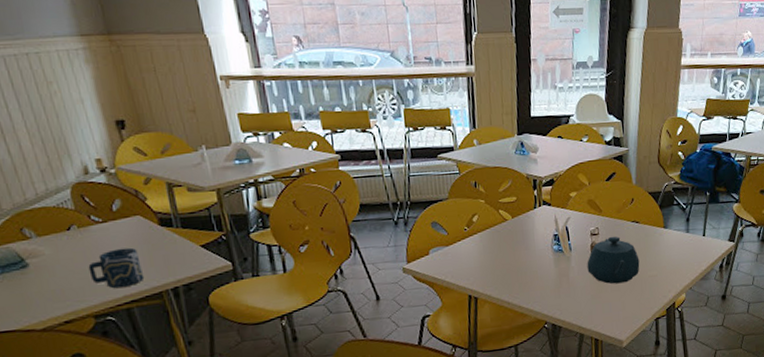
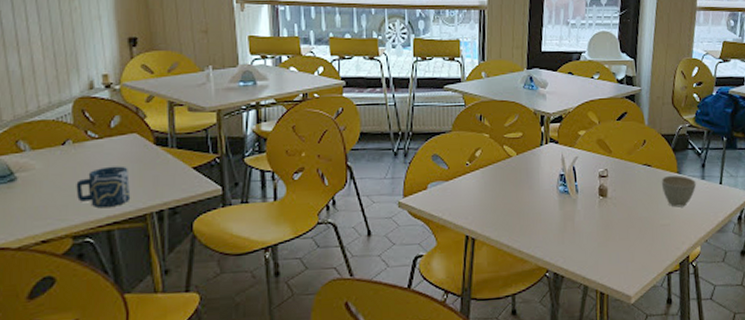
teapot: present [587,236,640,284] -> none [594,179,651,232]
cup: none [648,229,682,260] -> present [661,175,697,207]

